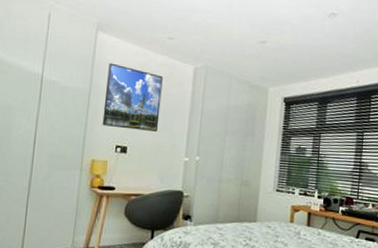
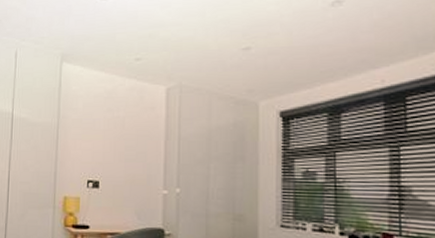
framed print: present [102,63,163,131] -> none [72,93,132,163]

